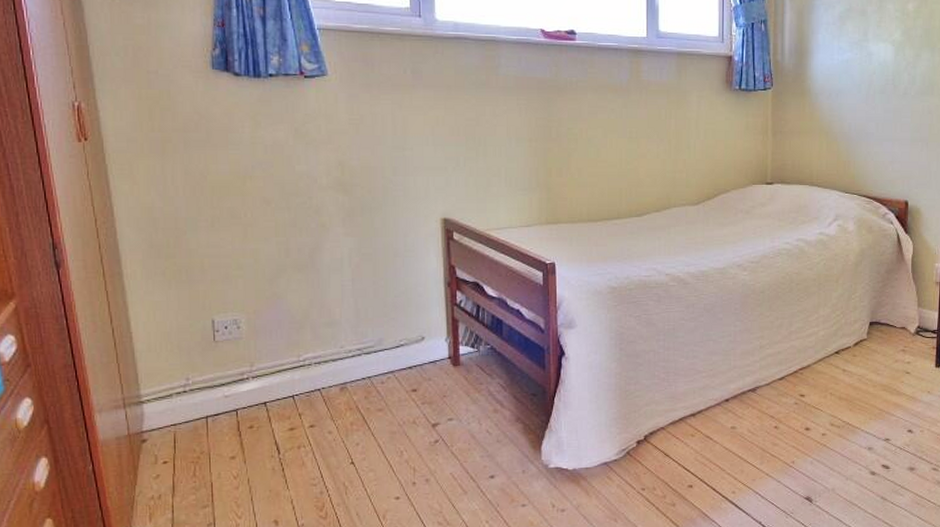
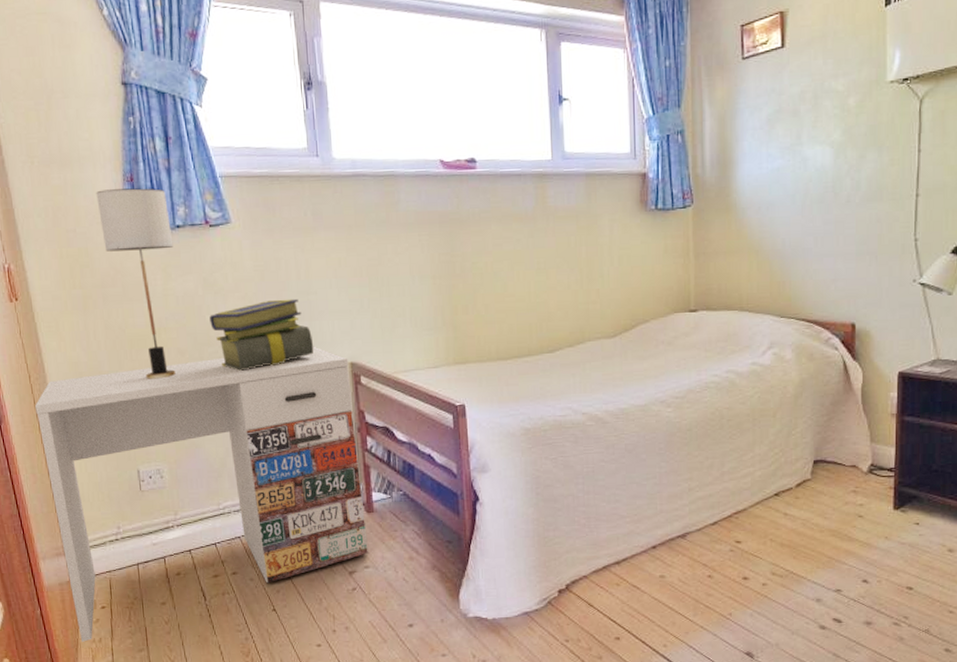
desk: none [100,201,453,499] -> present [35,346,368,642]
table lamp: none [183,33,265,227] -> present [96,188,176,379]
stack of books: none [299,153,407,222] -> present [209,298,314,371]

